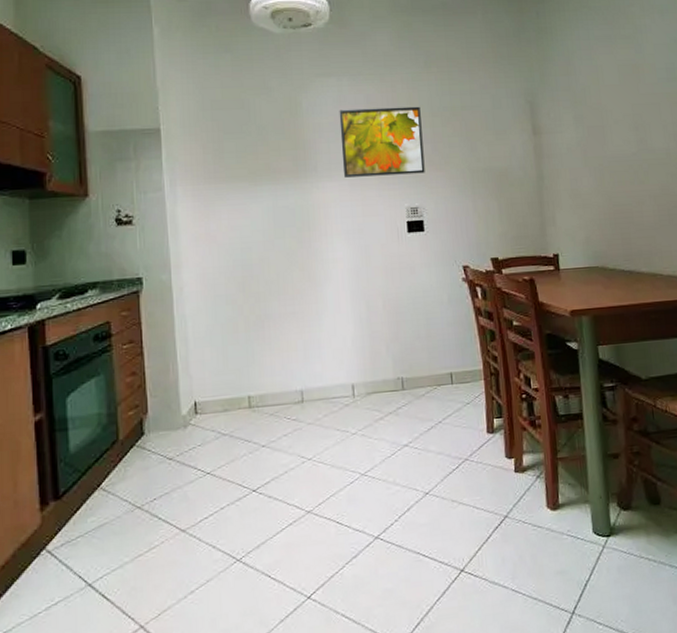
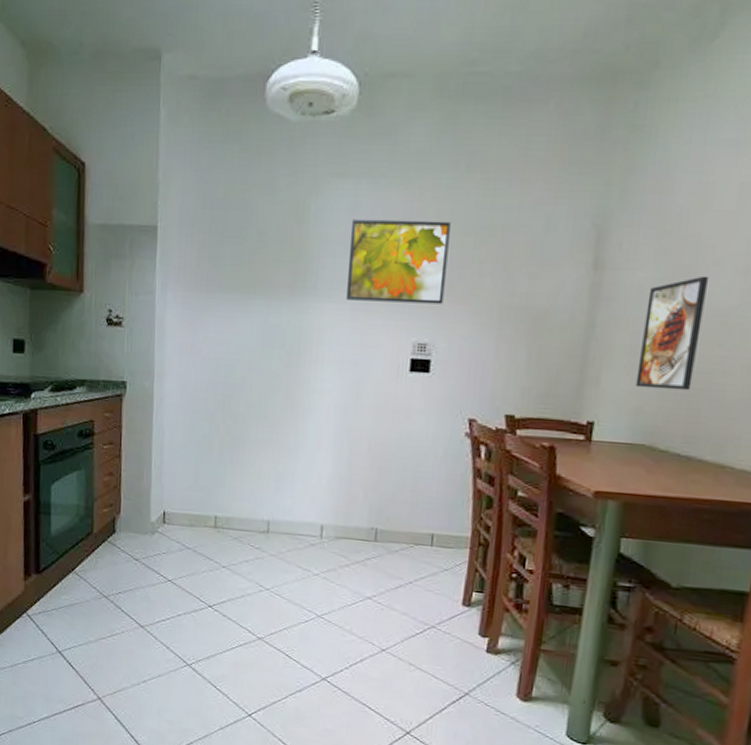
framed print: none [575,132,620,222] -> present [635,275,710,391]

